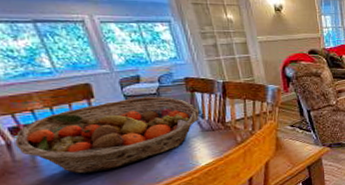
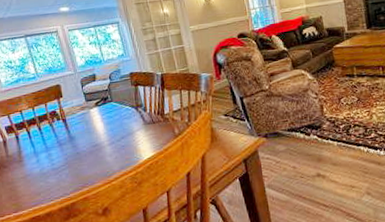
fruit basket: present [15,96,199,174] -> none [9,92,142,168]

